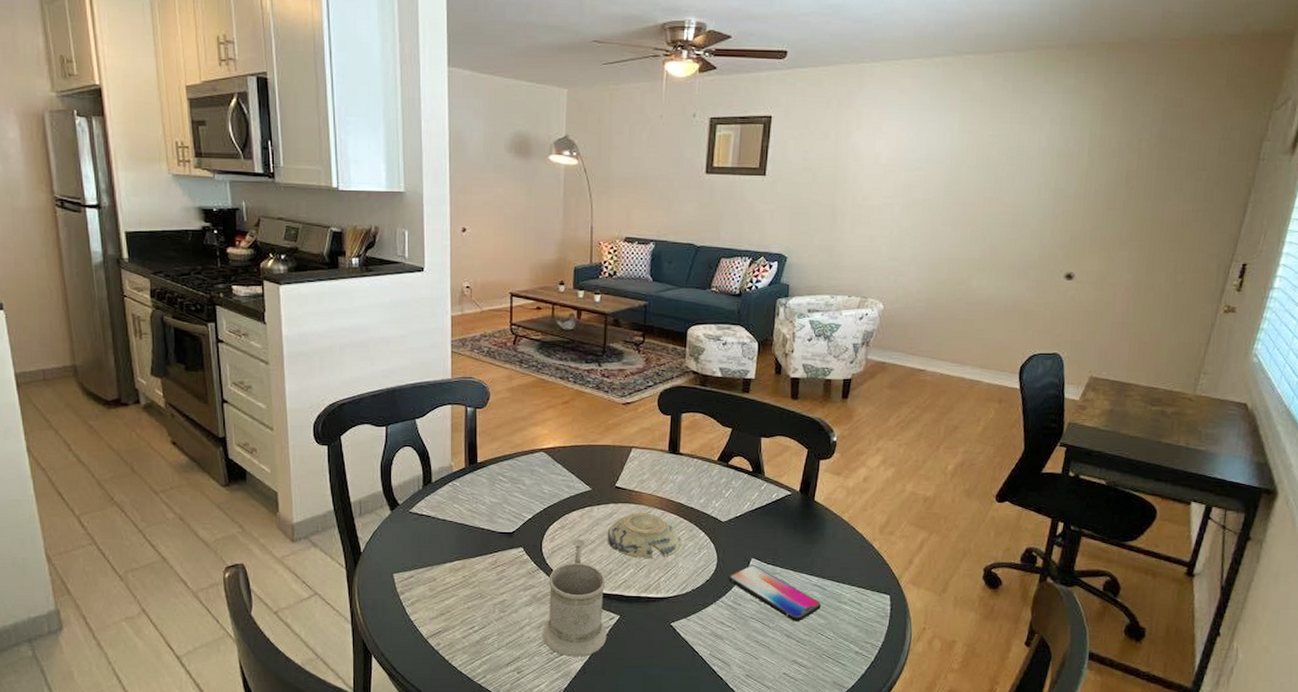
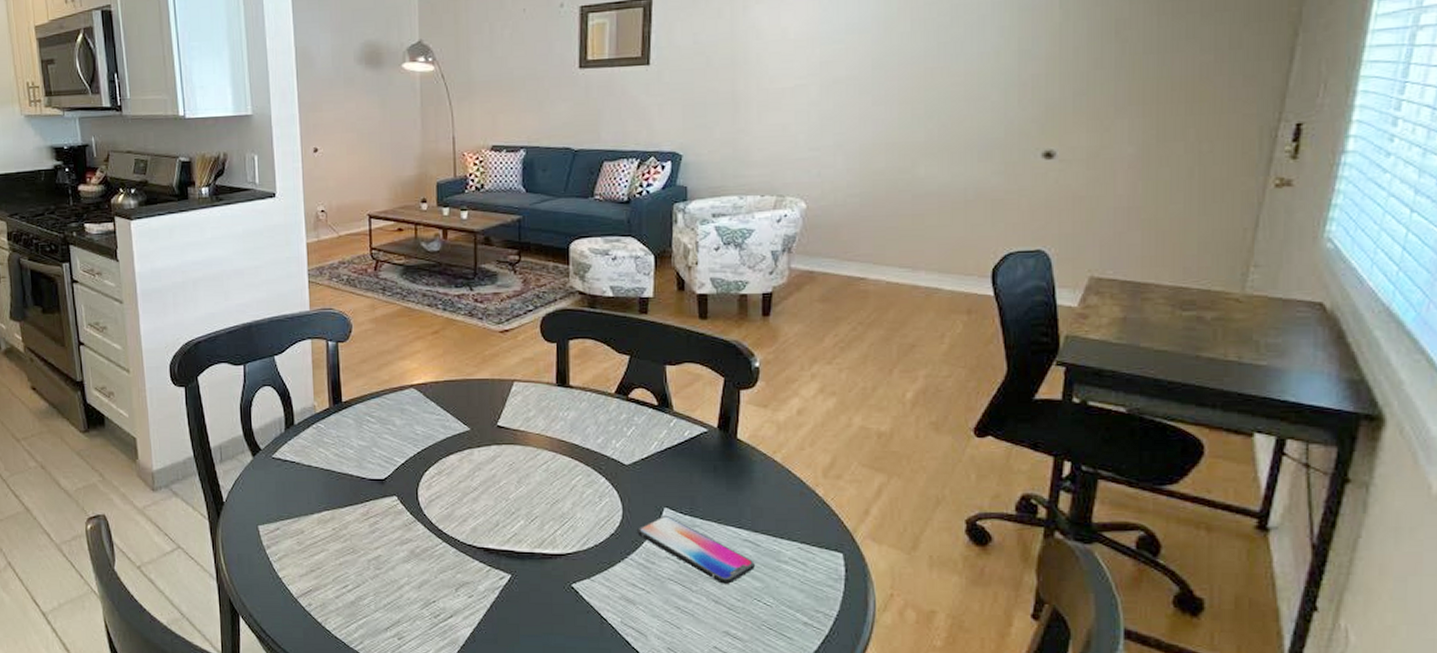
mug: present [543,539,607,657] -> none [424,486,498,622]
decorative bowl: present [607,513,681,559] -> none [491,456,578,509]

